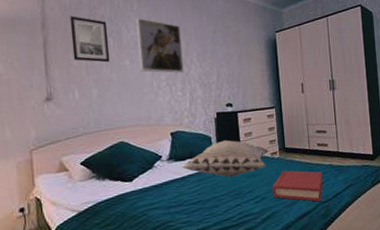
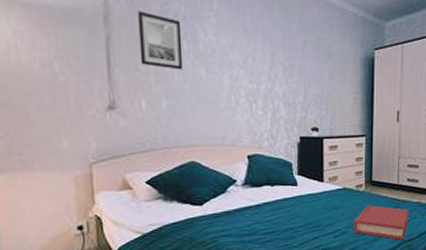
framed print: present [136,18,184,73] -> none [215,20,267,88]
decorative pillow: present [183,140,268,178] -> none [259,167,353,208]

